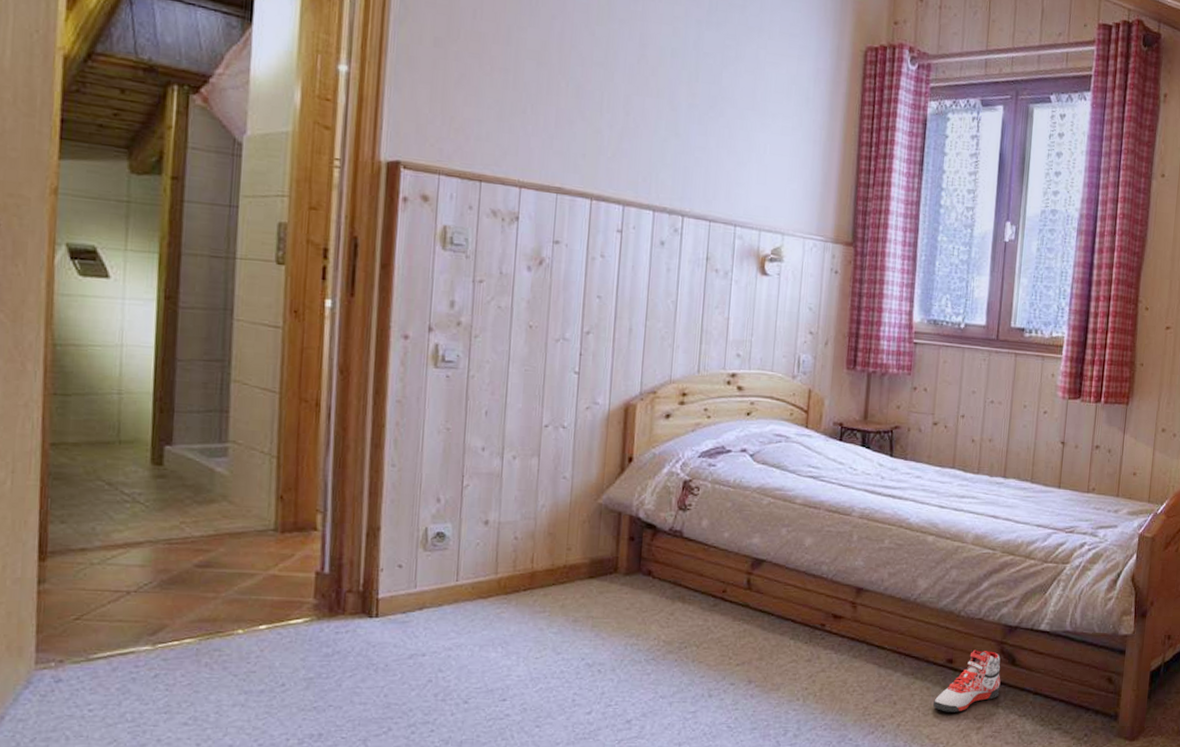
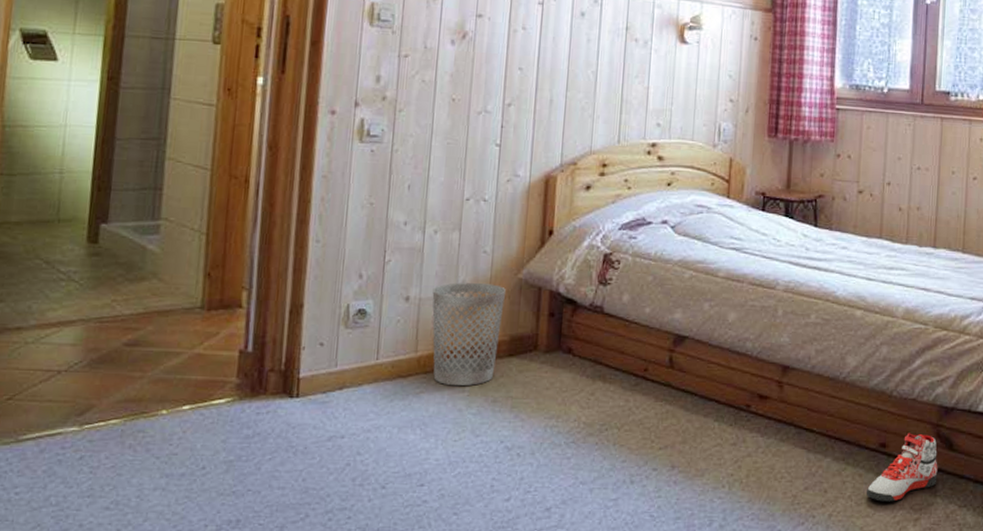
wastebasket: none [511,507,585,607] -> present [432,282,505,386]

